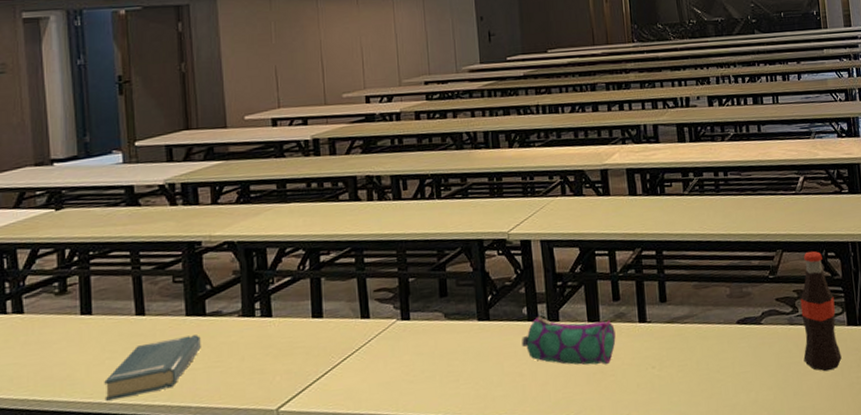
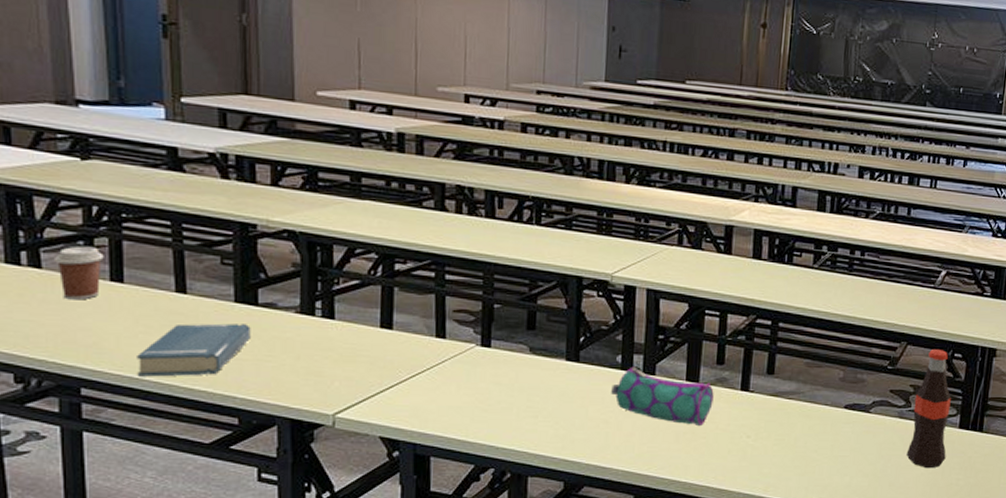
coffee cup: none [35,285,75,339] -> present [55,246,104,300]

